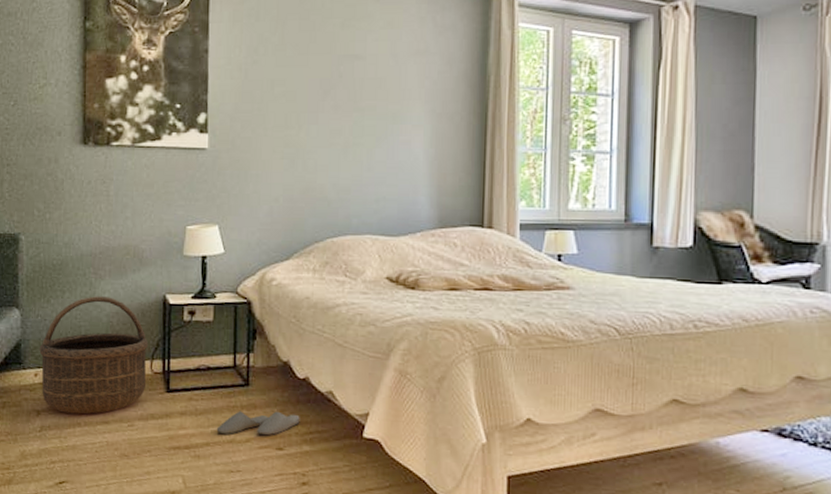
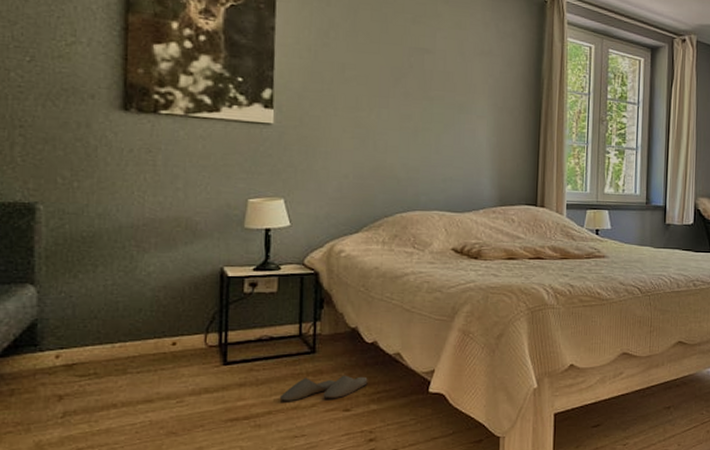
basket: present [39,296,149,415] -> none [62,270,203,395]

